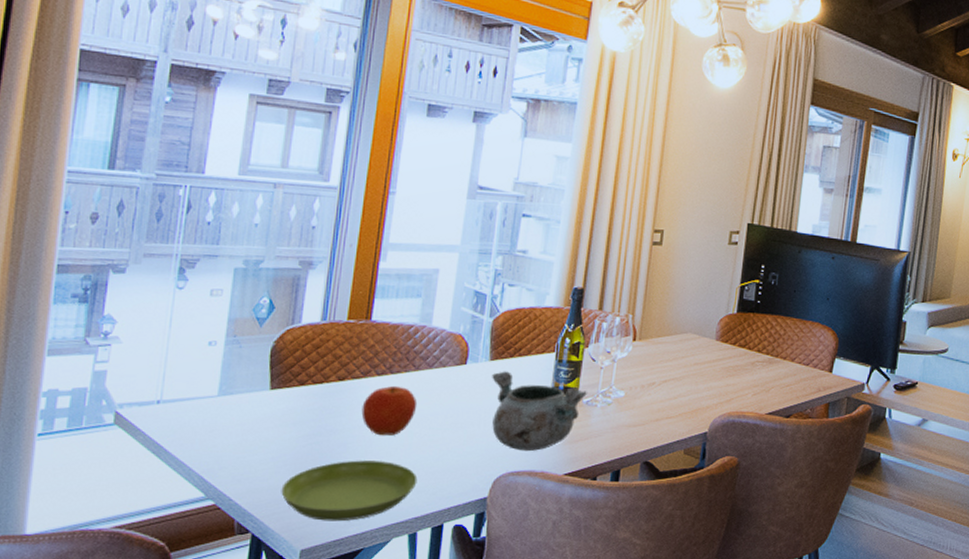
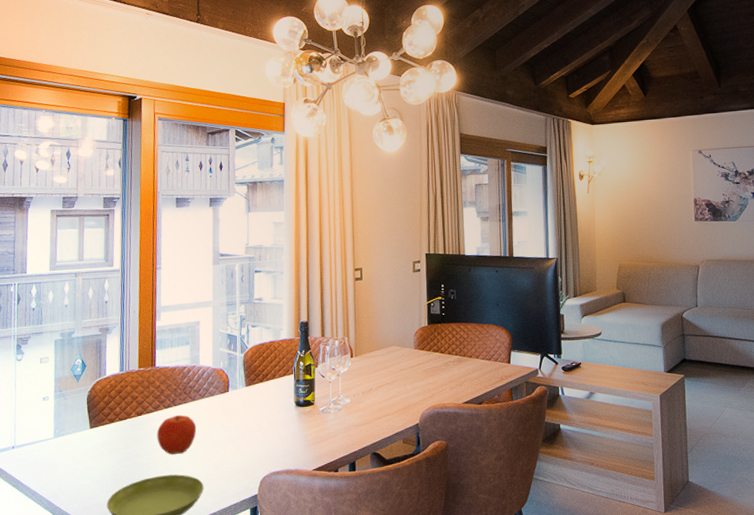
decorative bowl: present [492,371,587,452] -> none [249,393,322,455]

